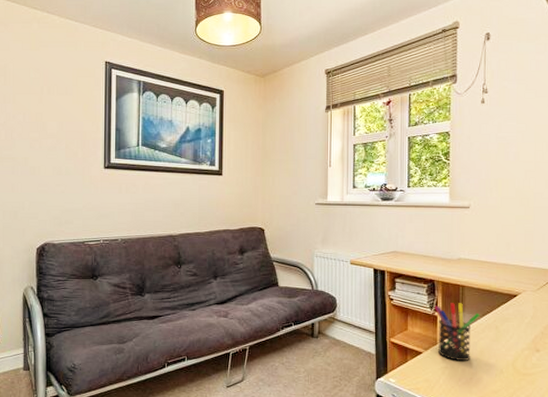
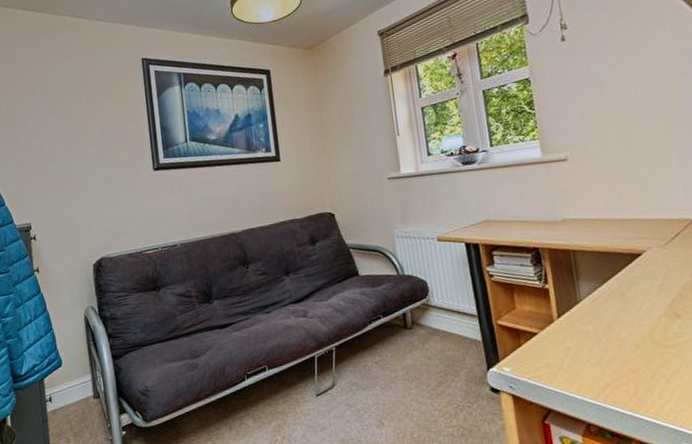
pen holder: present [434,303,480,361] -> none [543,270,600,339]

